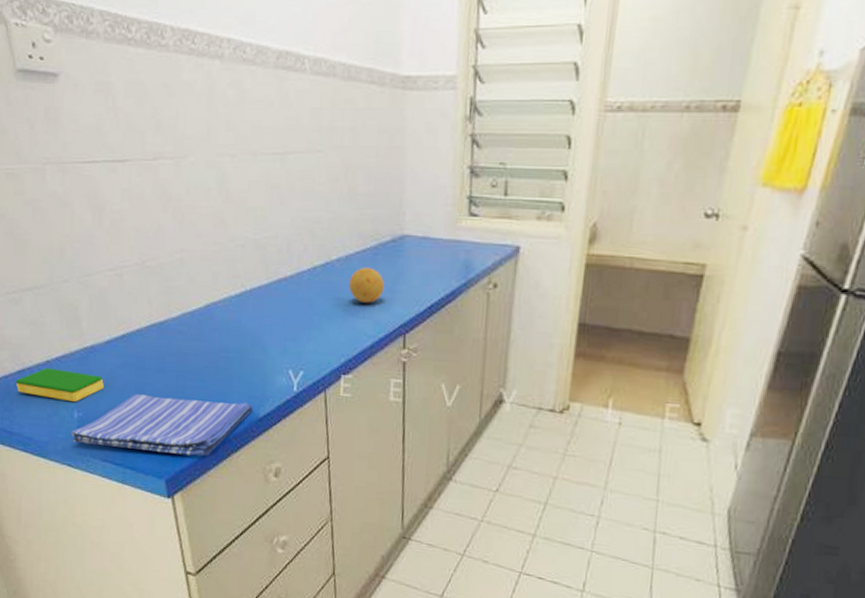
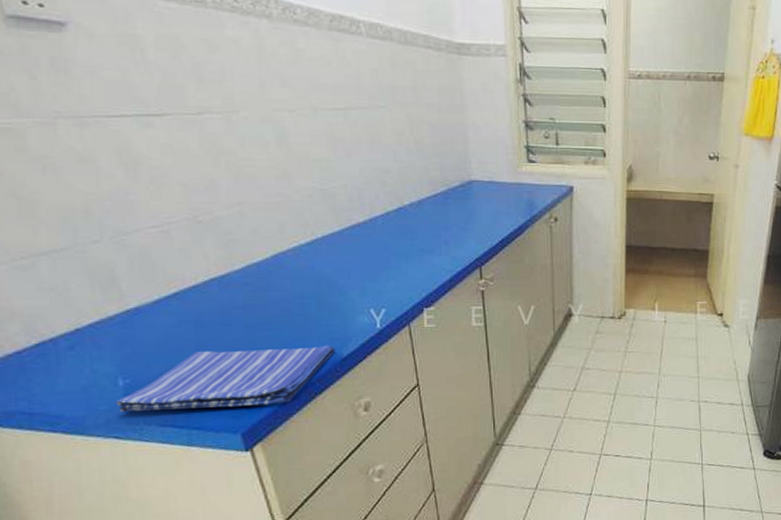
dish sponge: present [15,367,104,402] -> none [32,336,156,369]
fruit: present [348,267,385,303] -> none [423,210,458,241]

